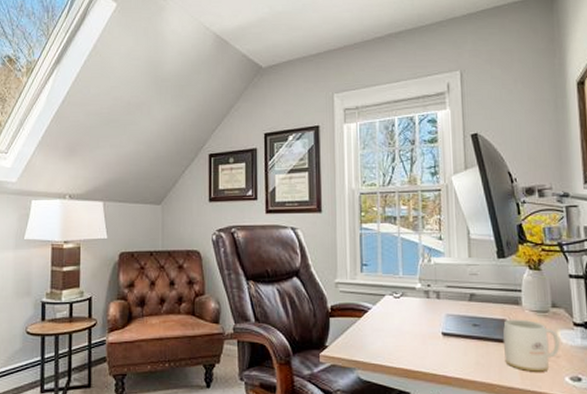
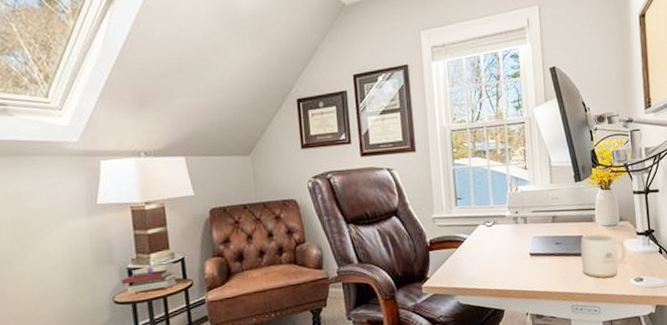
books: none [35,301,83,326] -> present [121,263,177,294]

